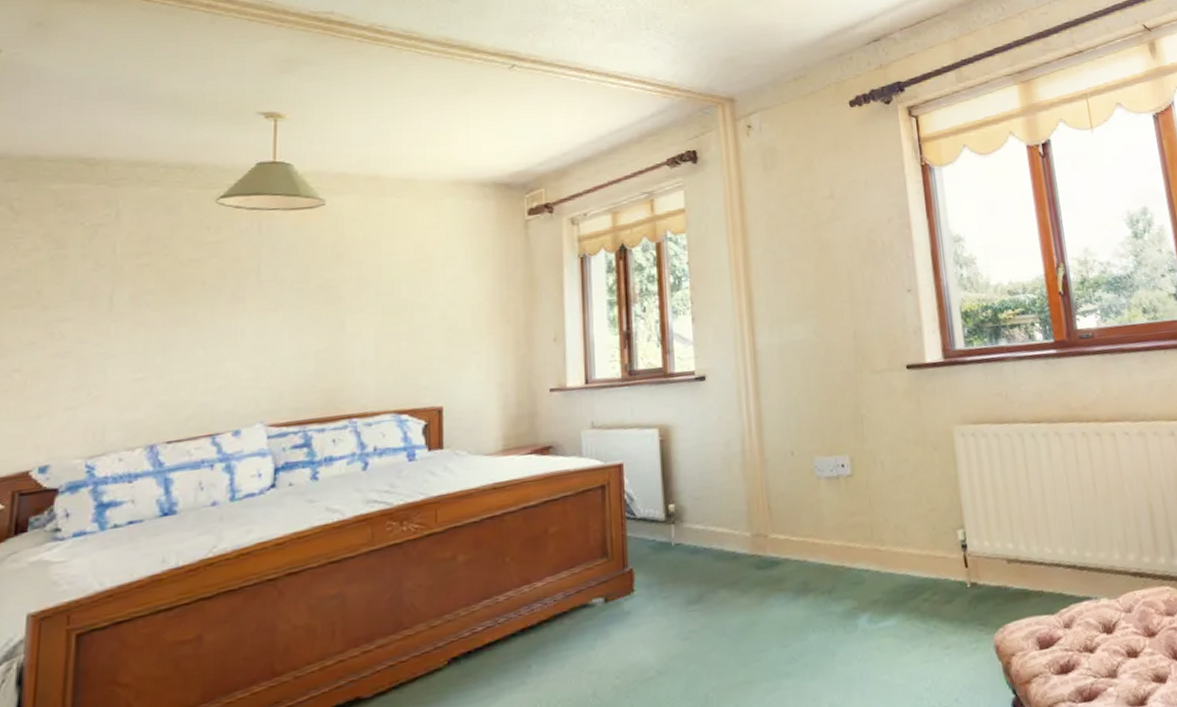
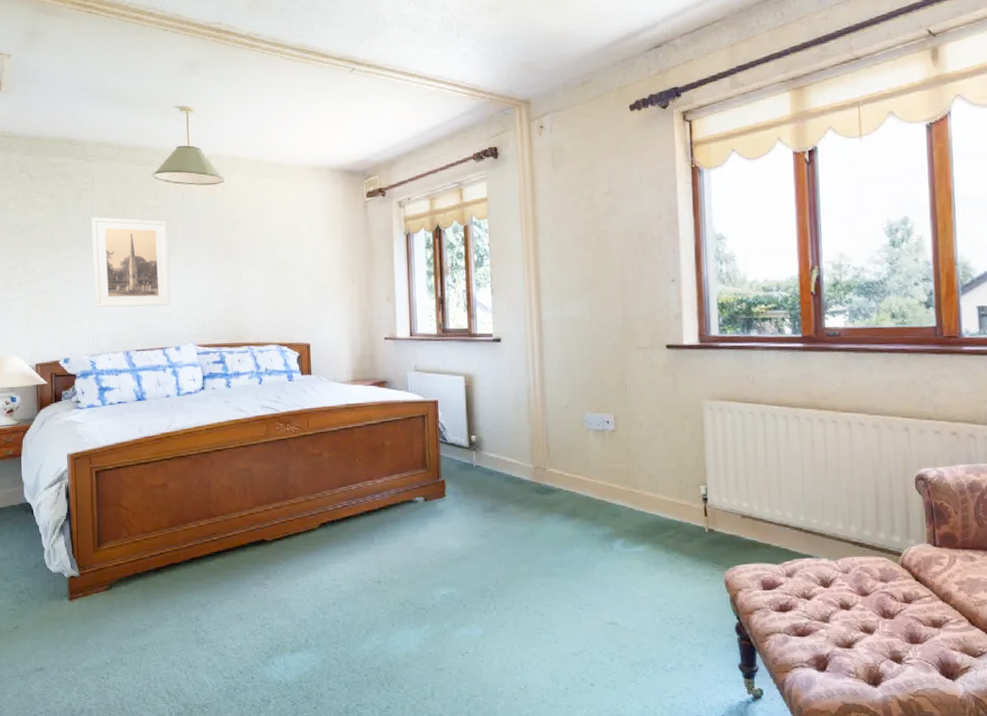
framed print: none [103,259,234,387] -> present [91,217,171,308]

